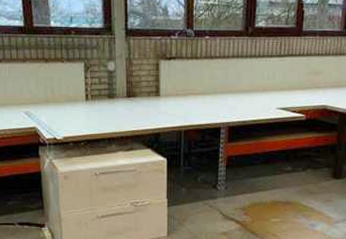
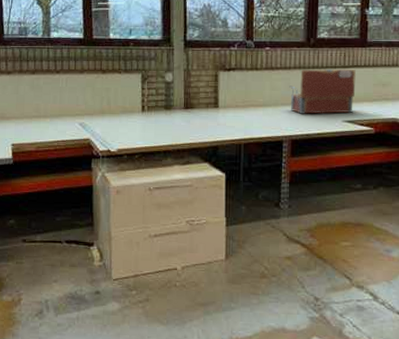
toolbox: none [227,58,291,102] -> present [289,69,356,114]

